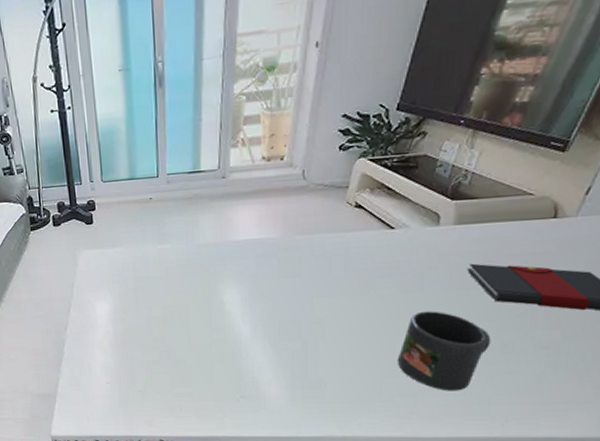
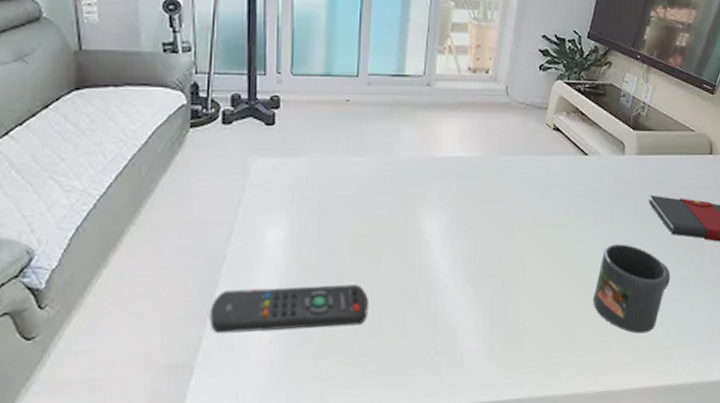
remote control: none [62,344,181,376] -> present [210,284,368,334]

